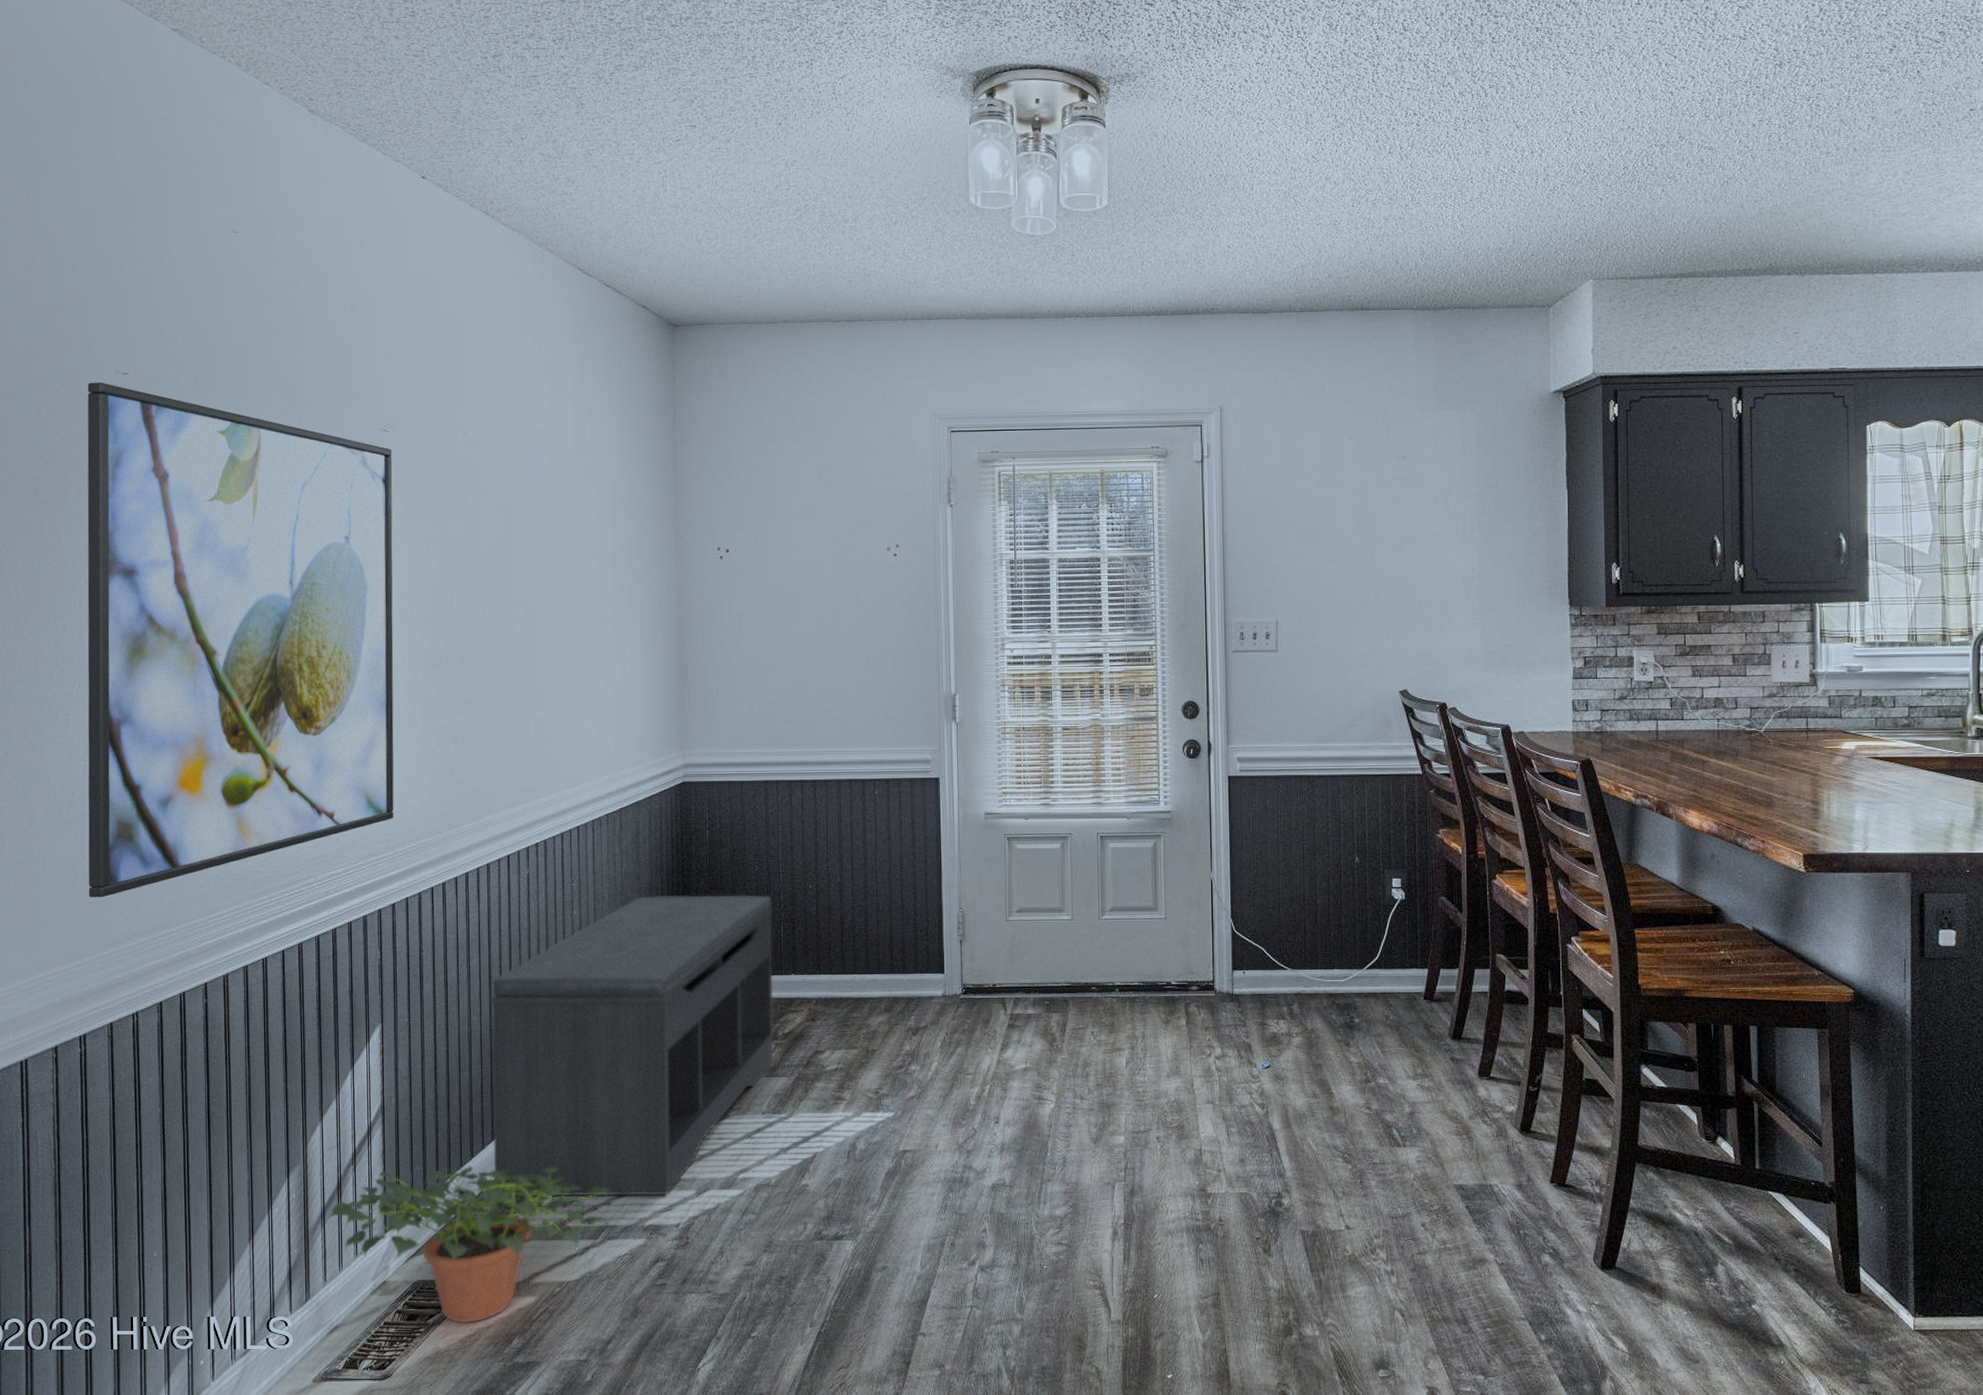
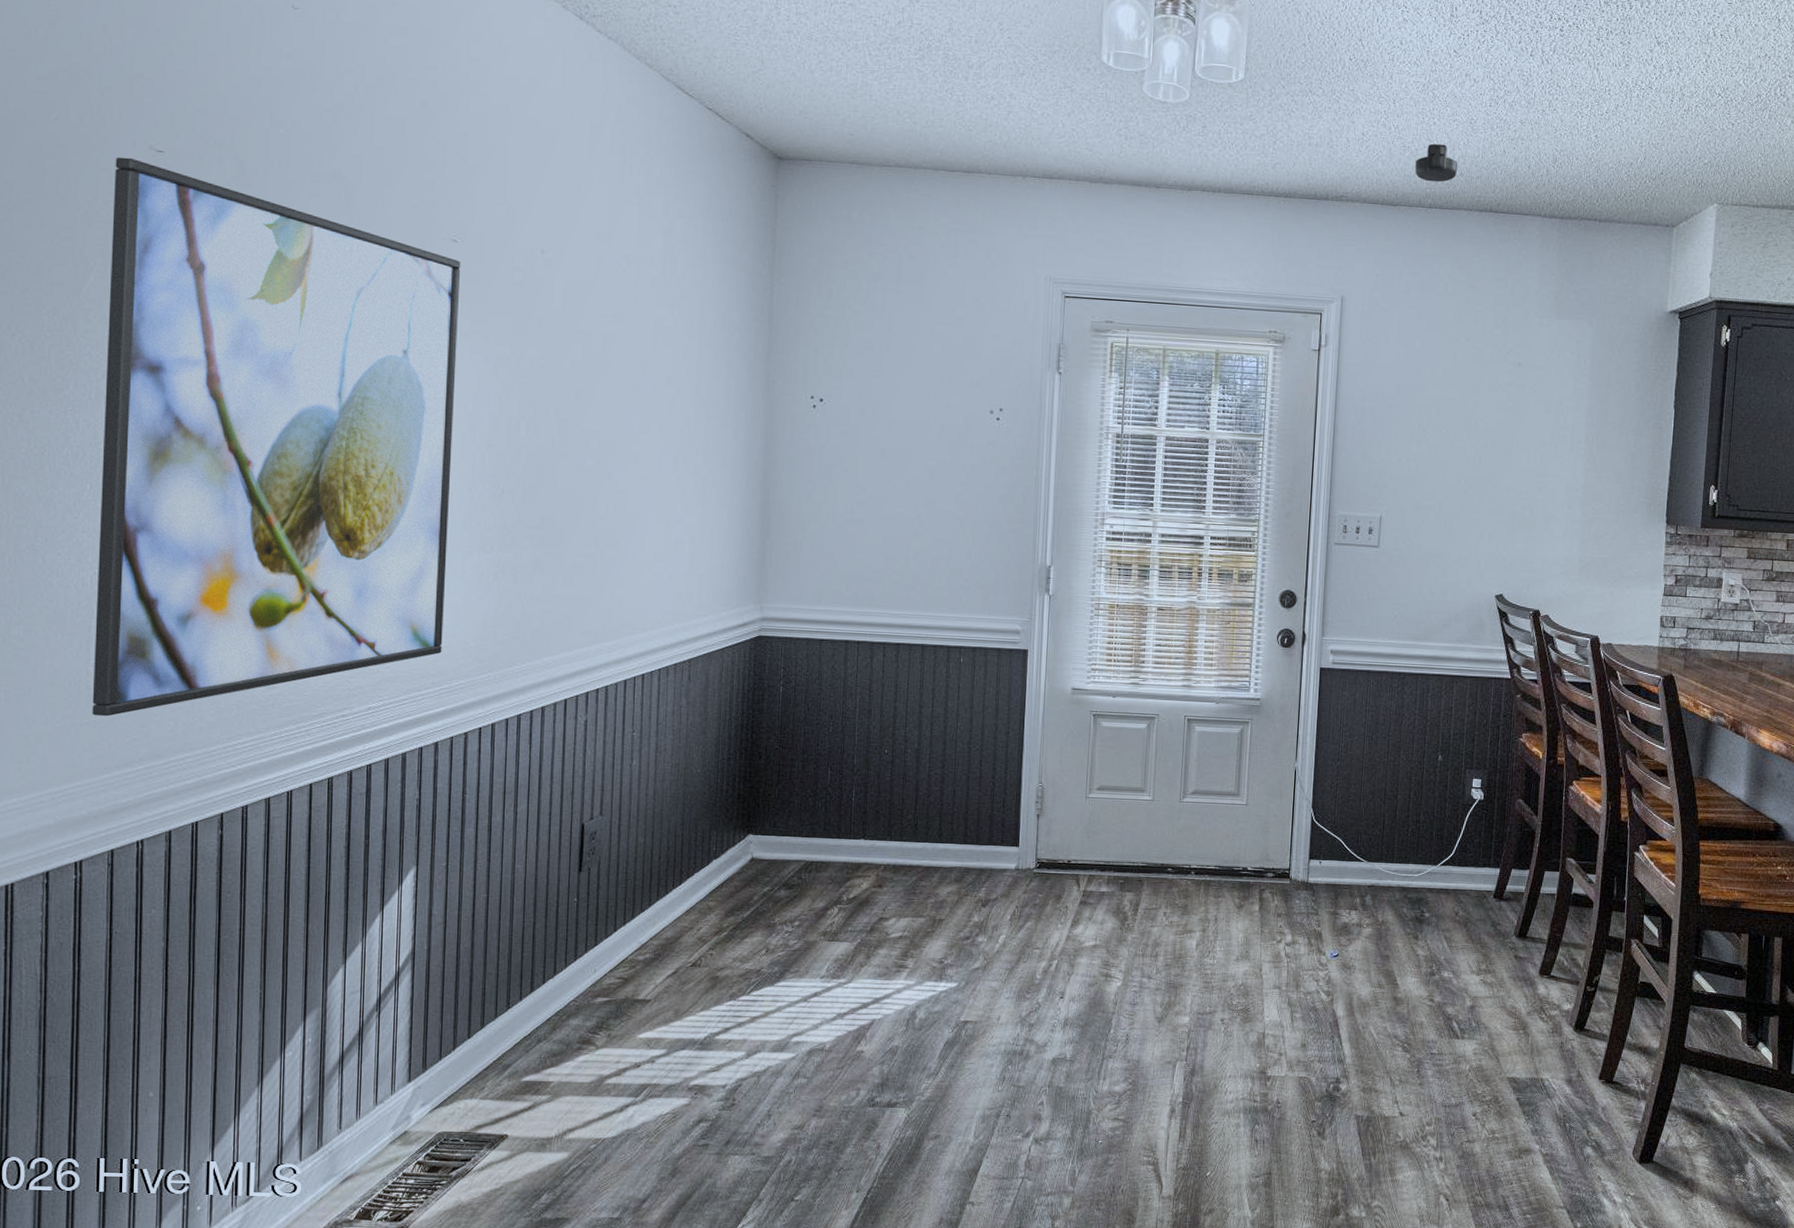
potted plant: present [328,1166,611,1324] -> none [347,1017,656,1178]
bench: present [491,895,774,1196] -> none [531,750,845,1055]
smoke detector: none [1283,248,1325,286] -> present [1415,143,1458,183]

